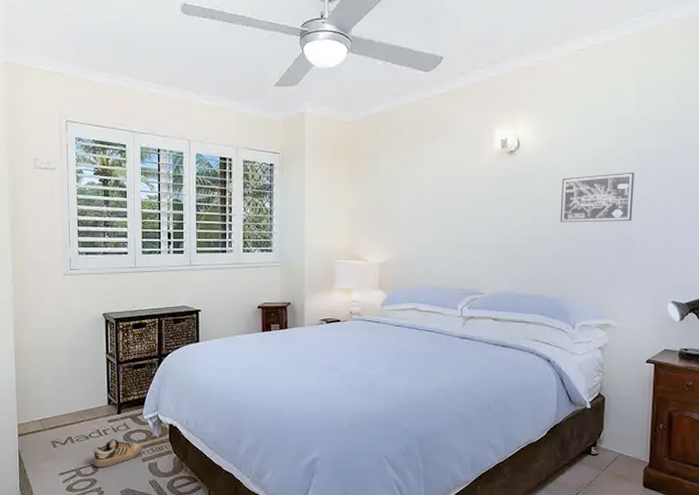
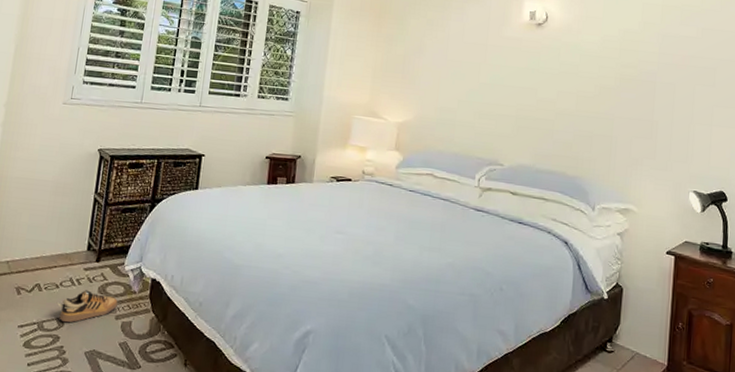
wall art: present [560,172,635,223] -> none [584,55,659,105]

